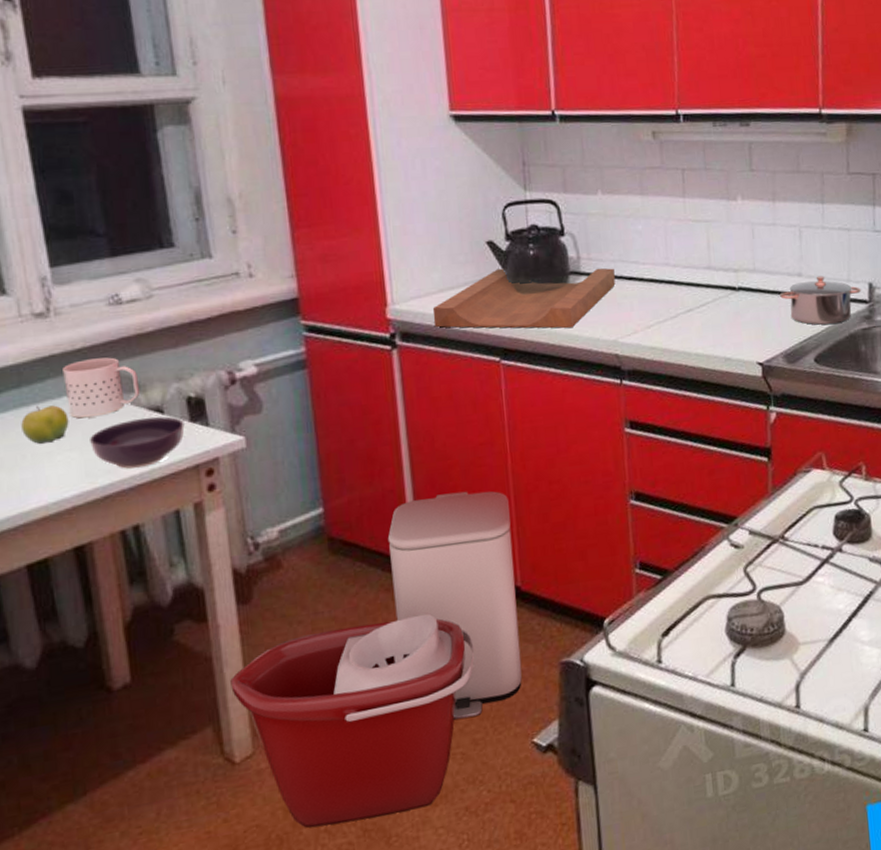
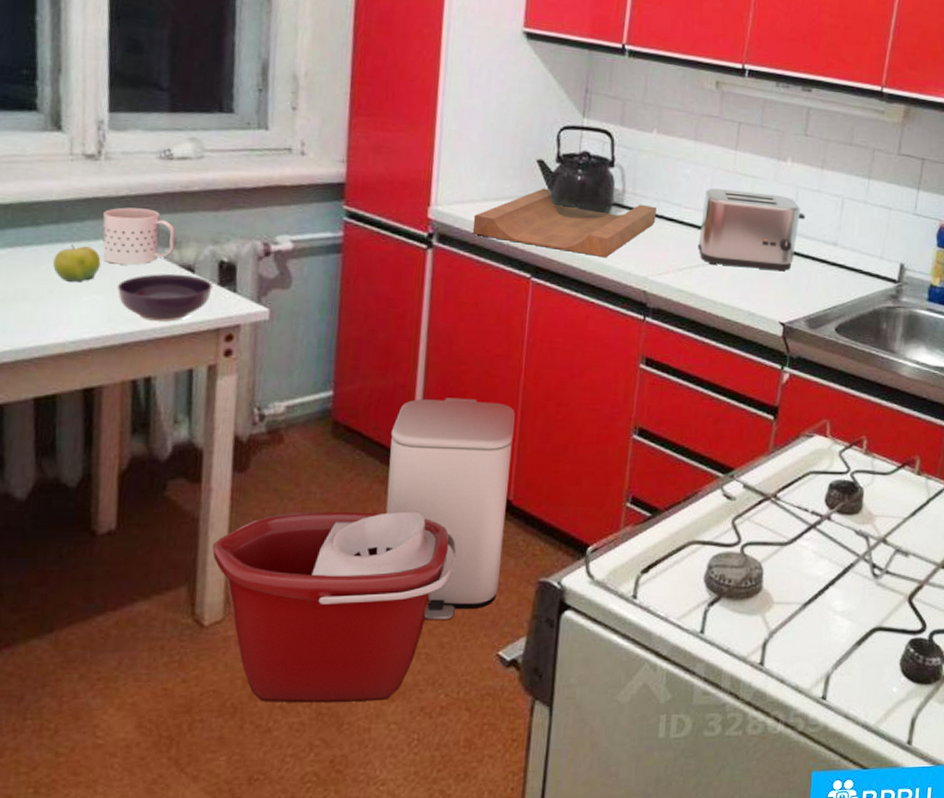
toaster: none [660,235,765,316] -> present [698,188,805,272]
cooking pot: present [780,275,862,325] -> none [812,248,893,297]

